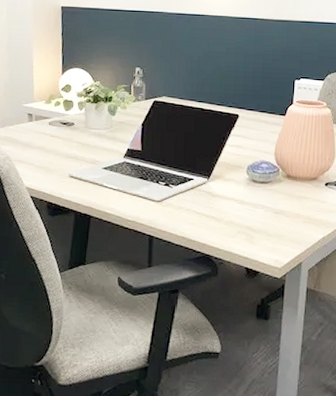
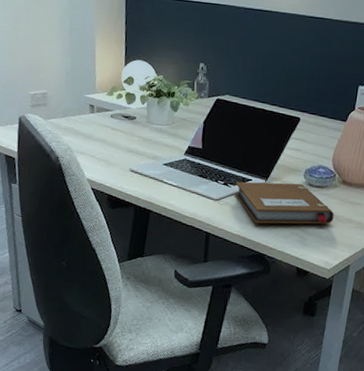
notebook: none [177,180,281,224] -> present [235,181,334,225]

